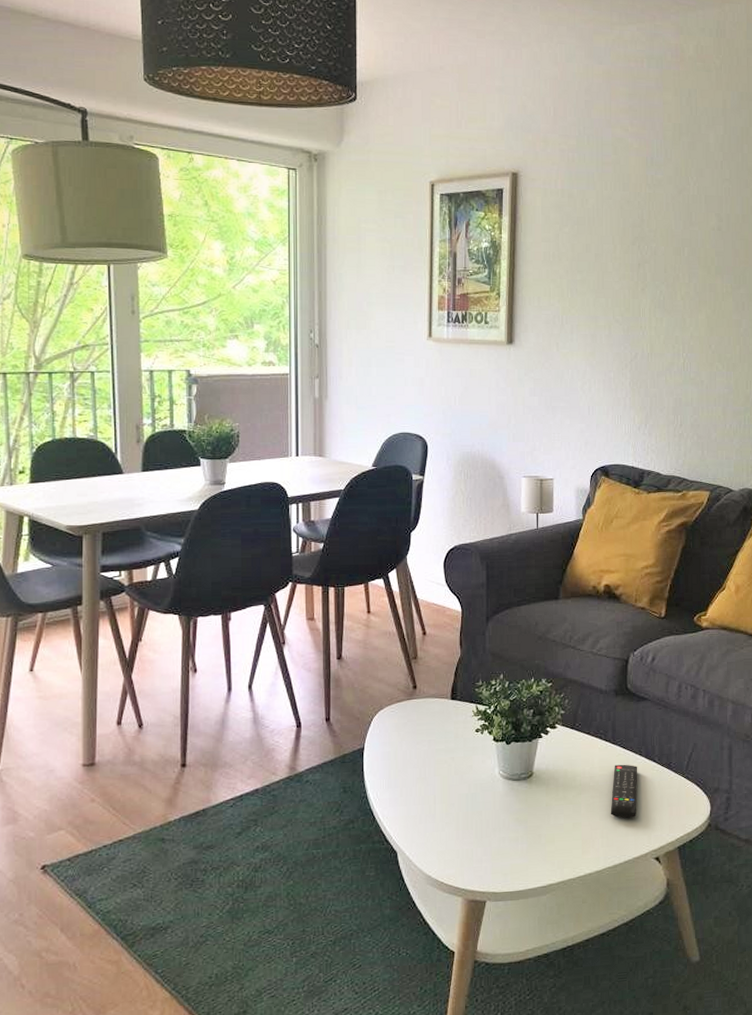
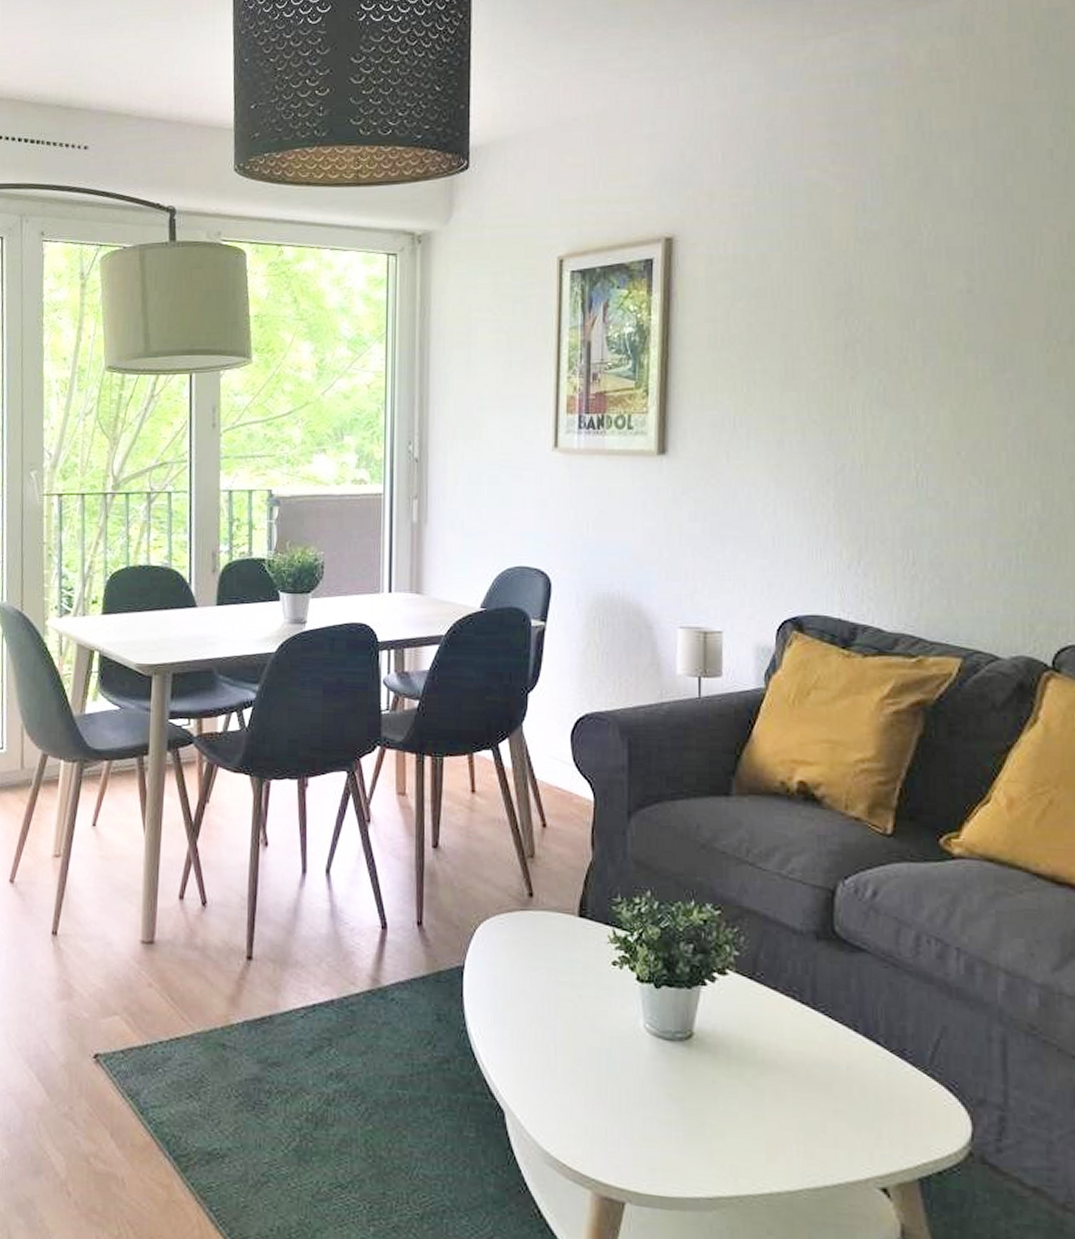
remote control: present [610,764,638,819] -> none [809,1039,853,1123]

